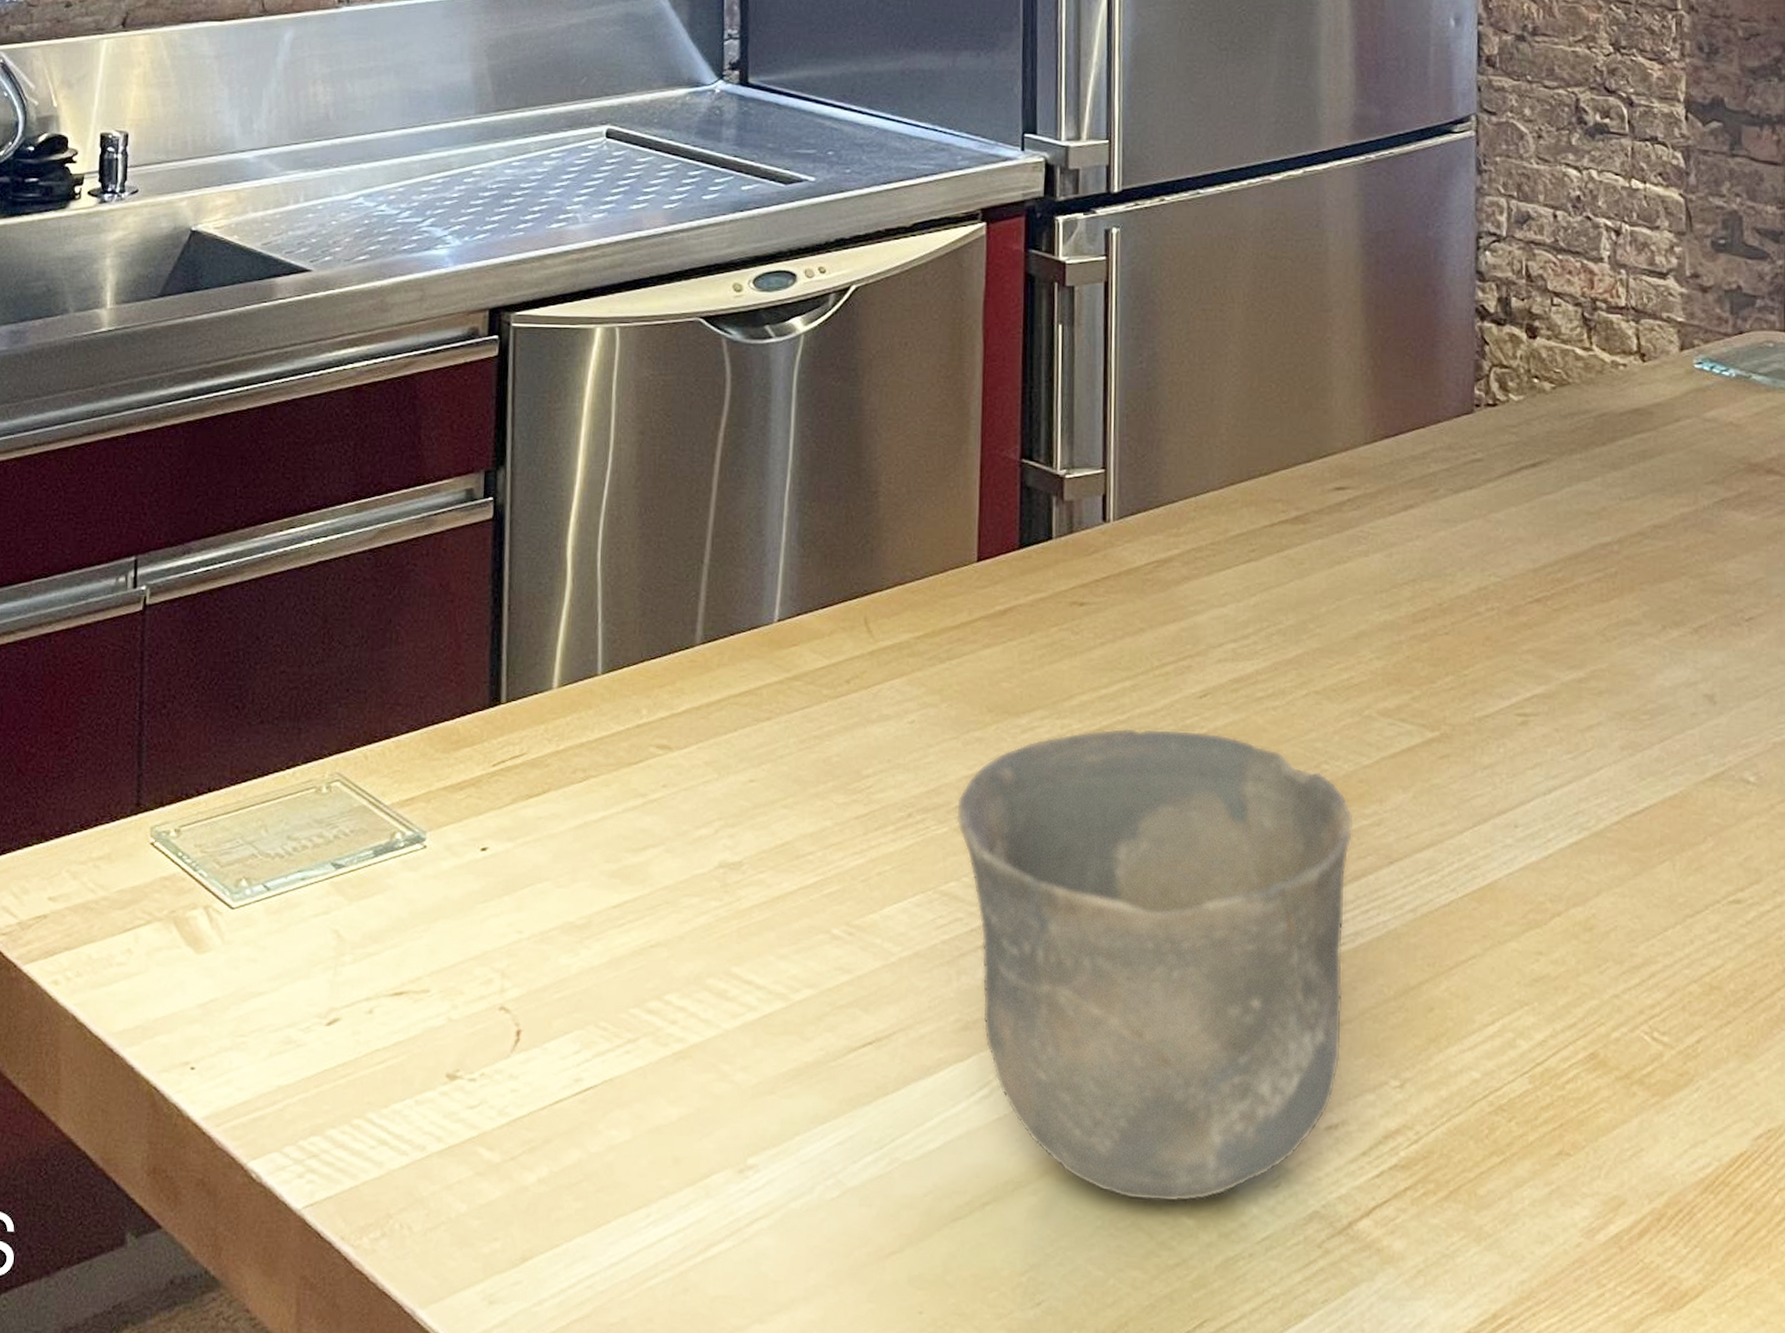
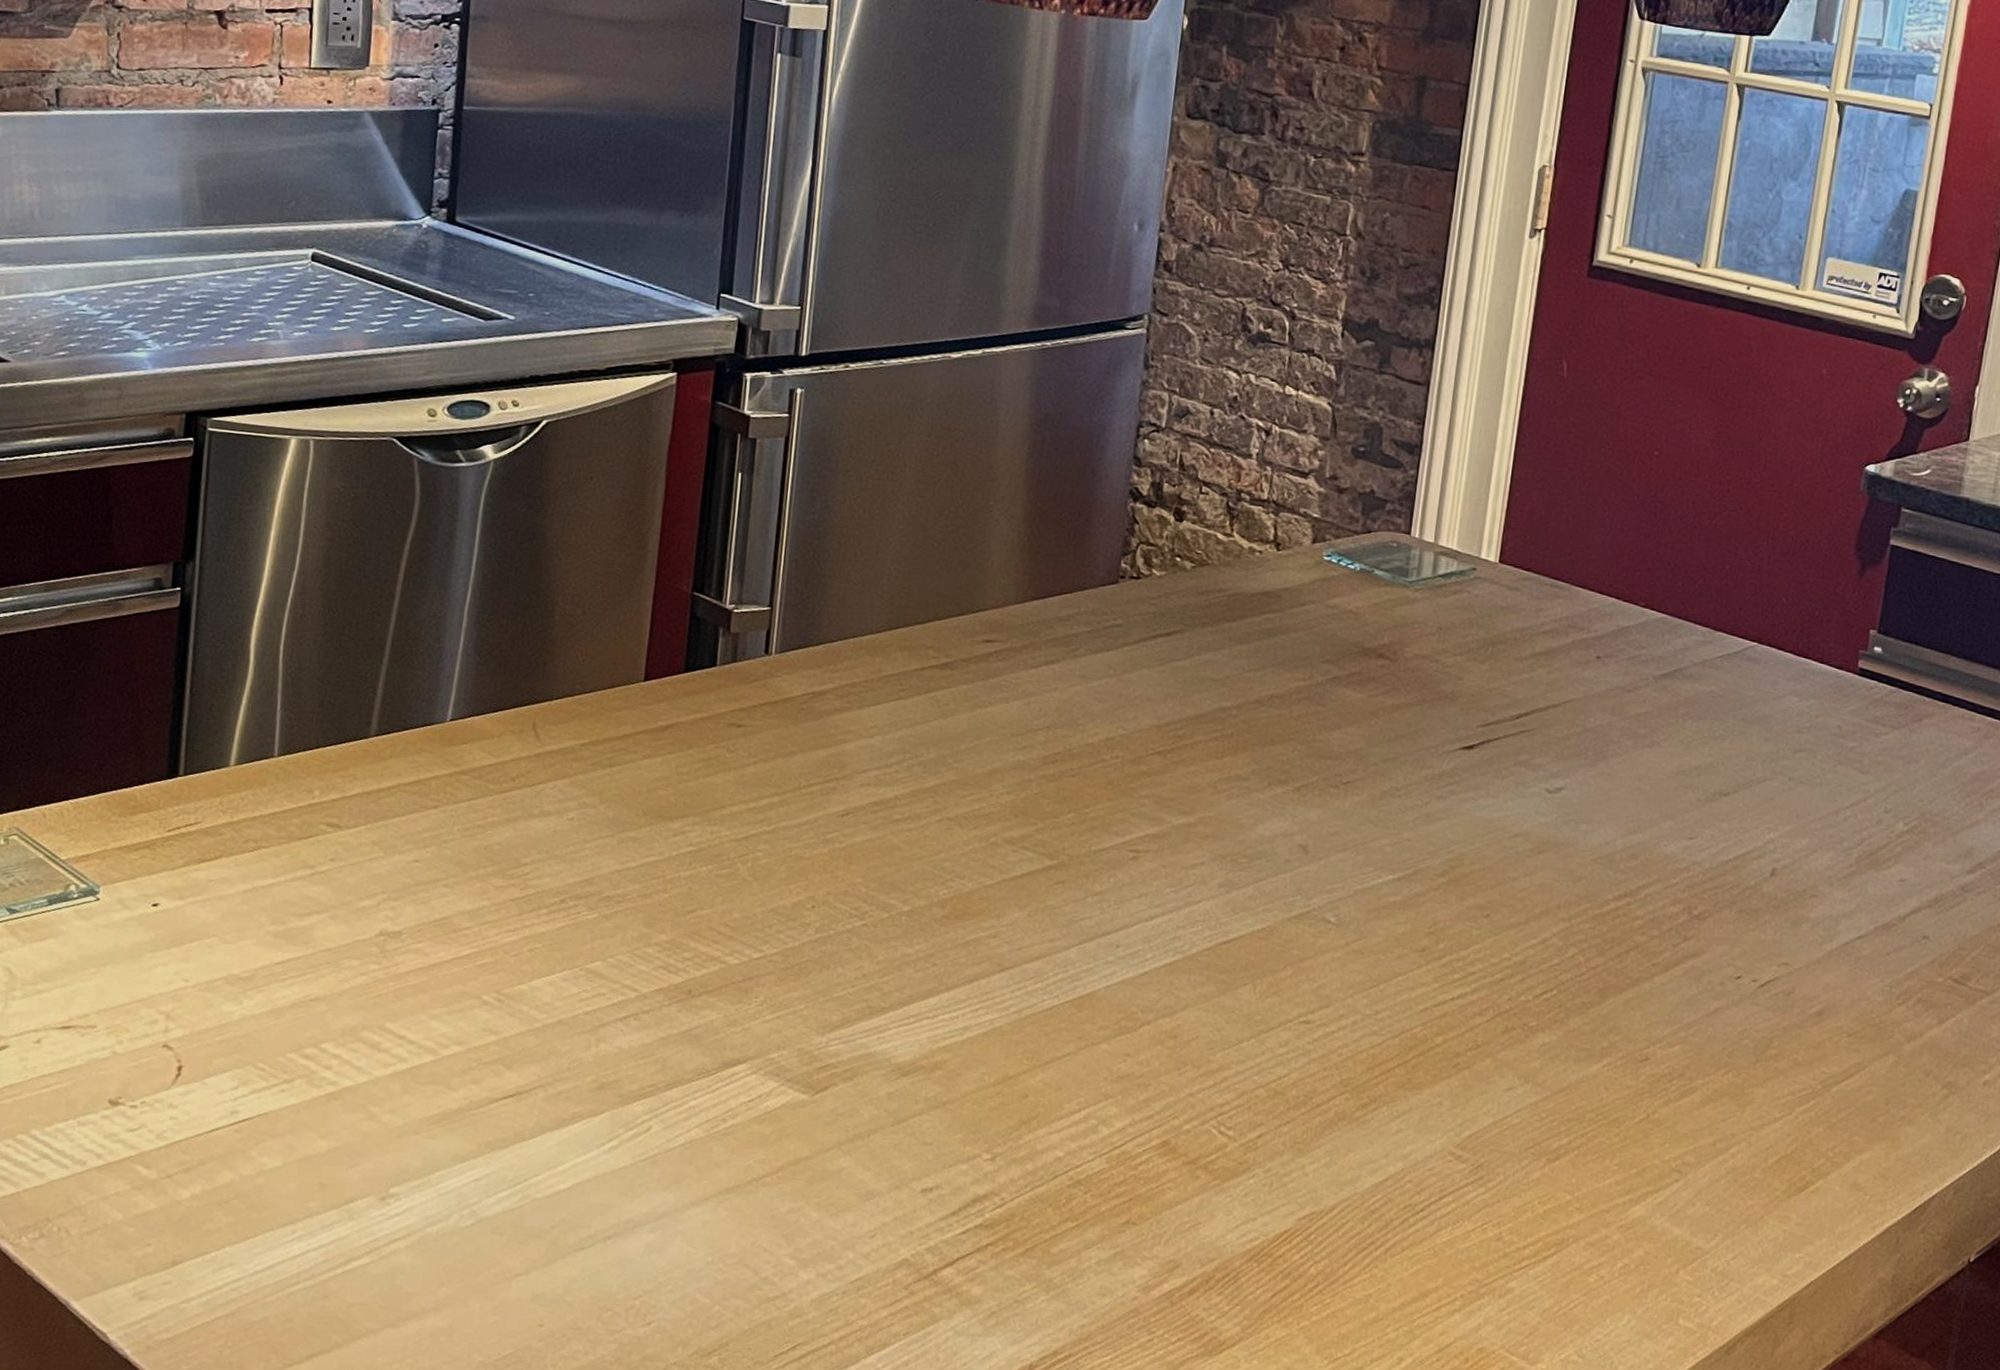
cup: present [956,728,1354,1203] -> none [606,837,973,1246]

